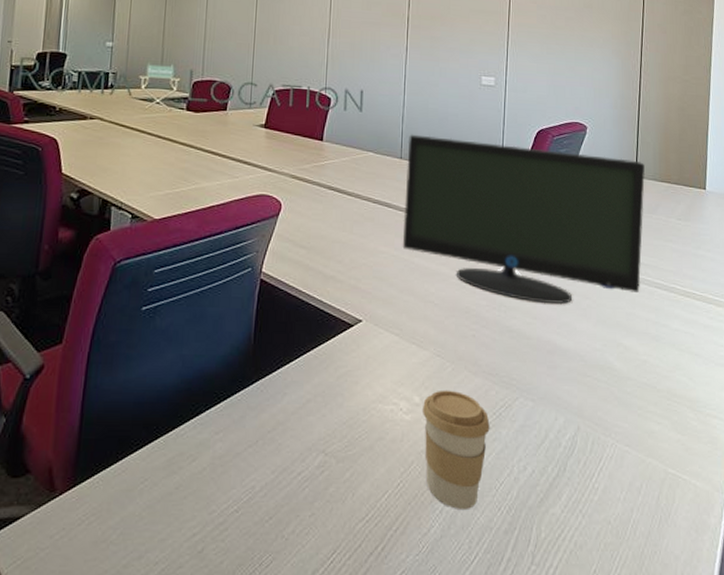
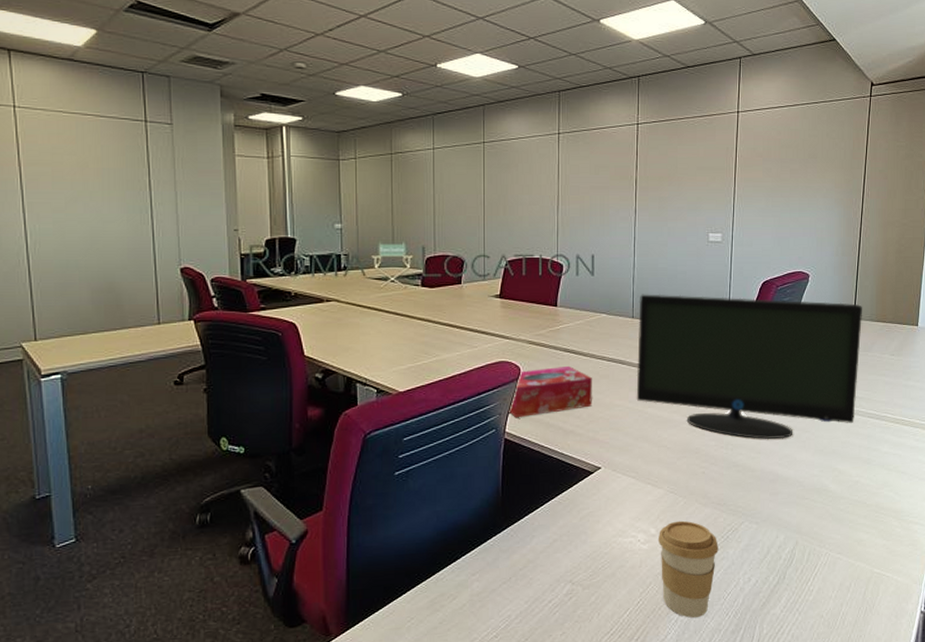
tissue box: none [265,205,356,258] -> present [508,366,592,418]

